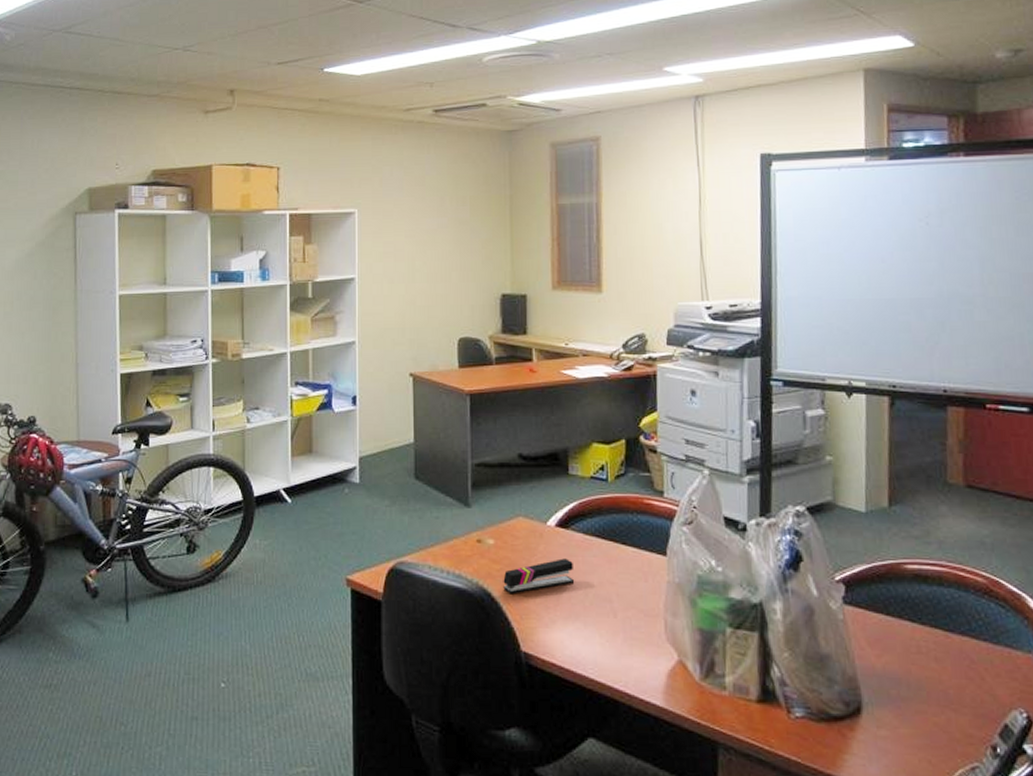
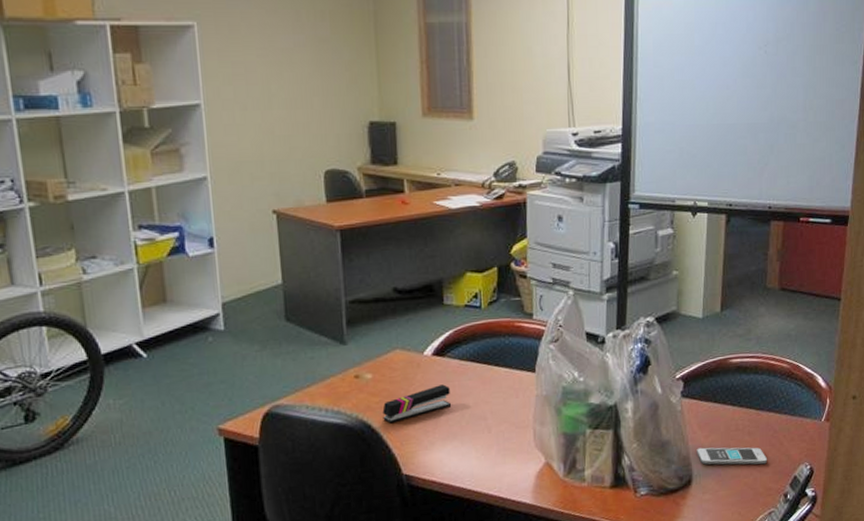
smartphone: none [866,668,965,702] -> present [697,447,768,465]

